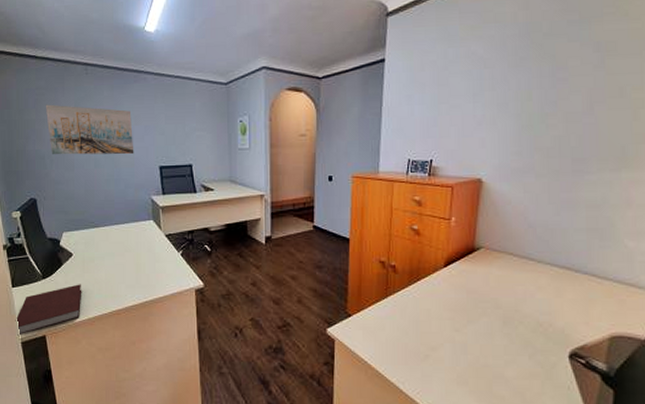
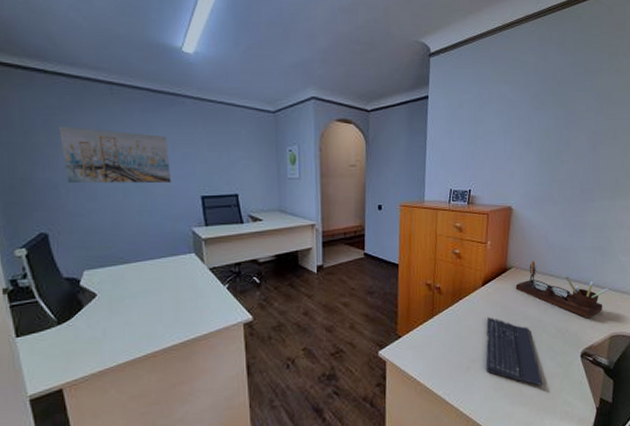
notebook: present [15,284,82,336] -> none [20,327,110,393]
keyboard: none [447,302,518,386] -> present [486,317,543,386]
desk organizer: none [485,241,610,313] -> present [515,261,609,319]

